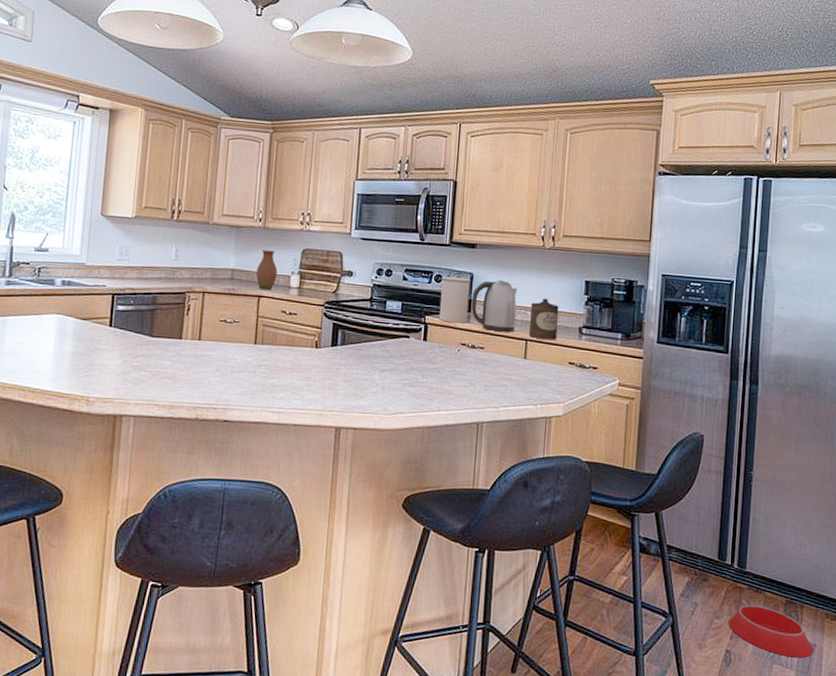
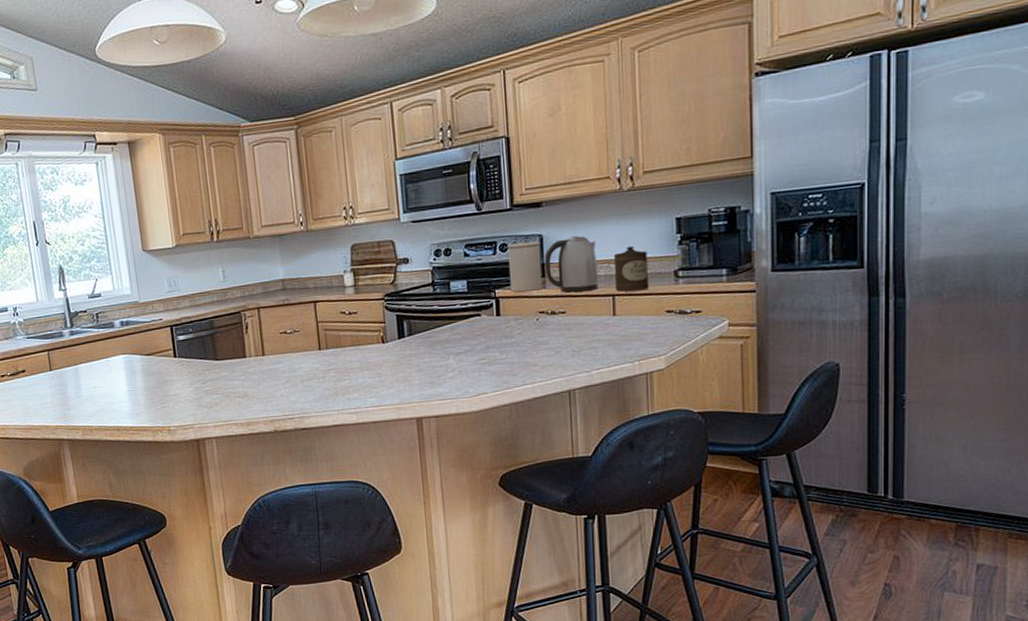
vase: present [255,250,278,290] -> none [306,252,330,295]
pet bowl: present [728,605,814,658] -> none [885,534,995,583]

